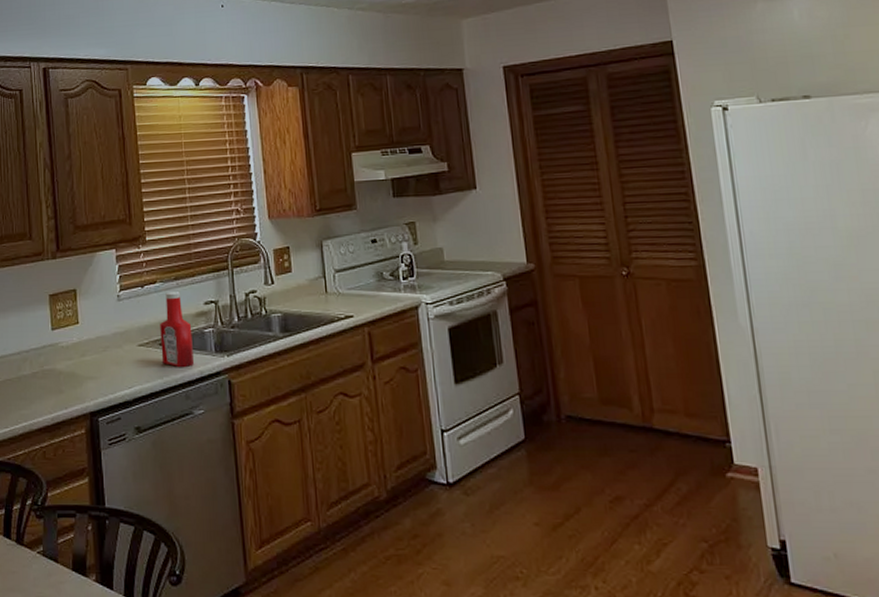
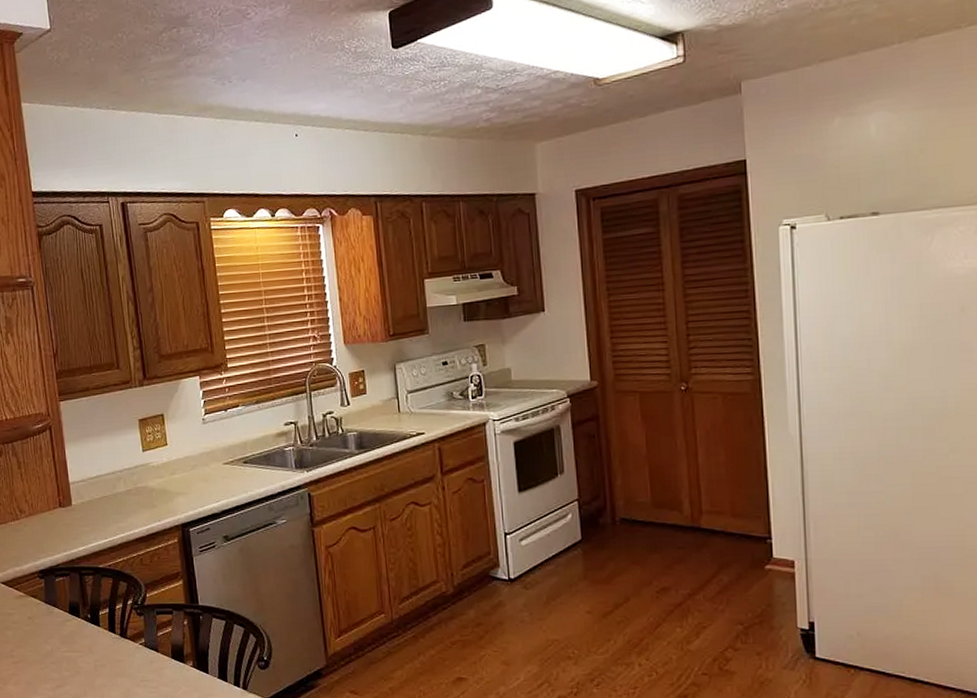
ketchup bottle: present [160,292,195,367] -> none [243,414,277,482]

